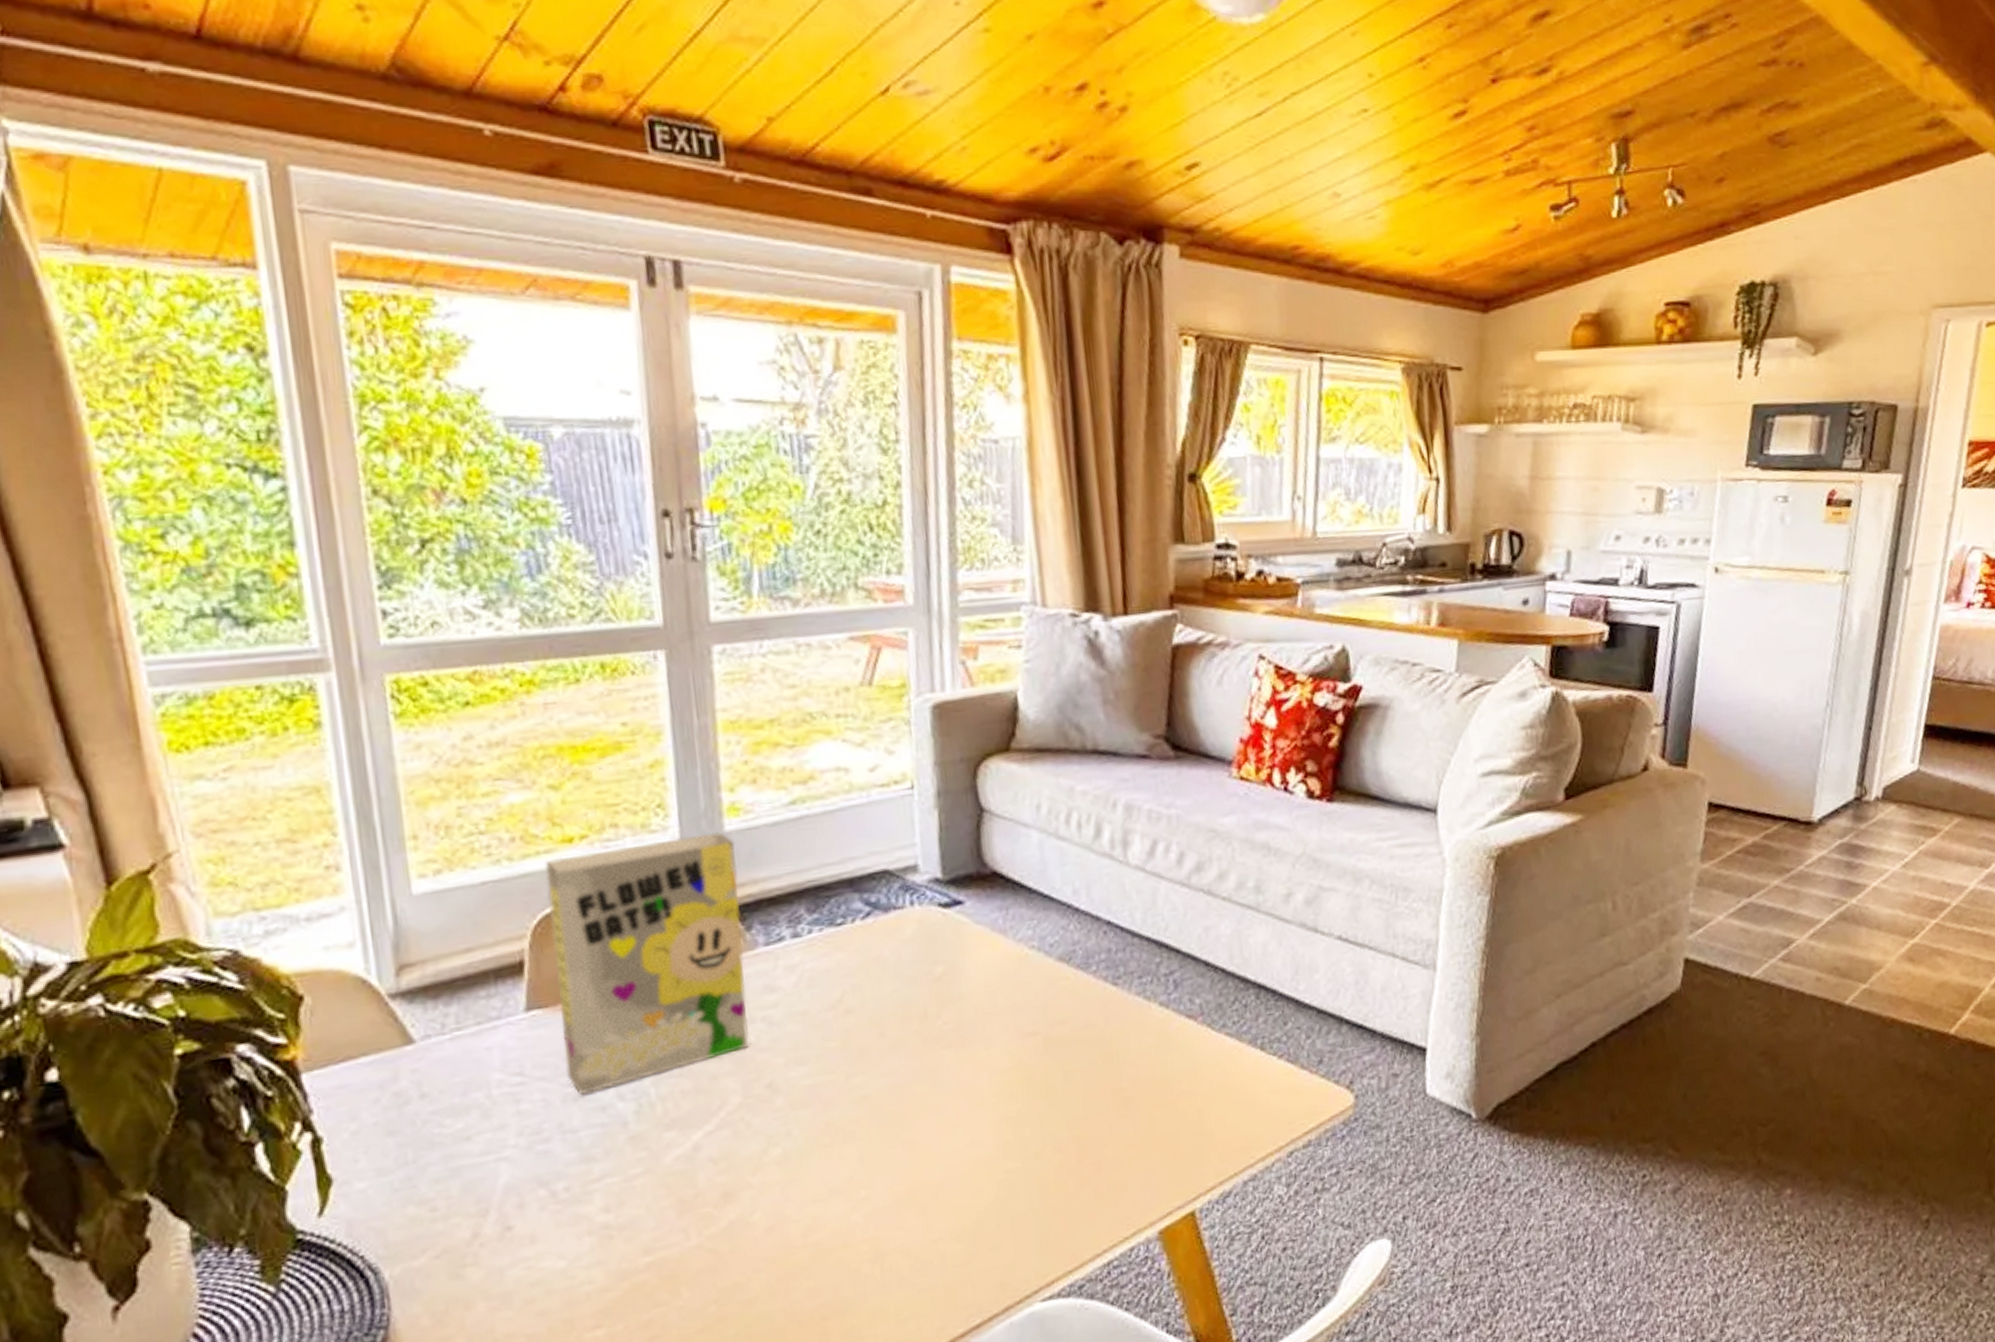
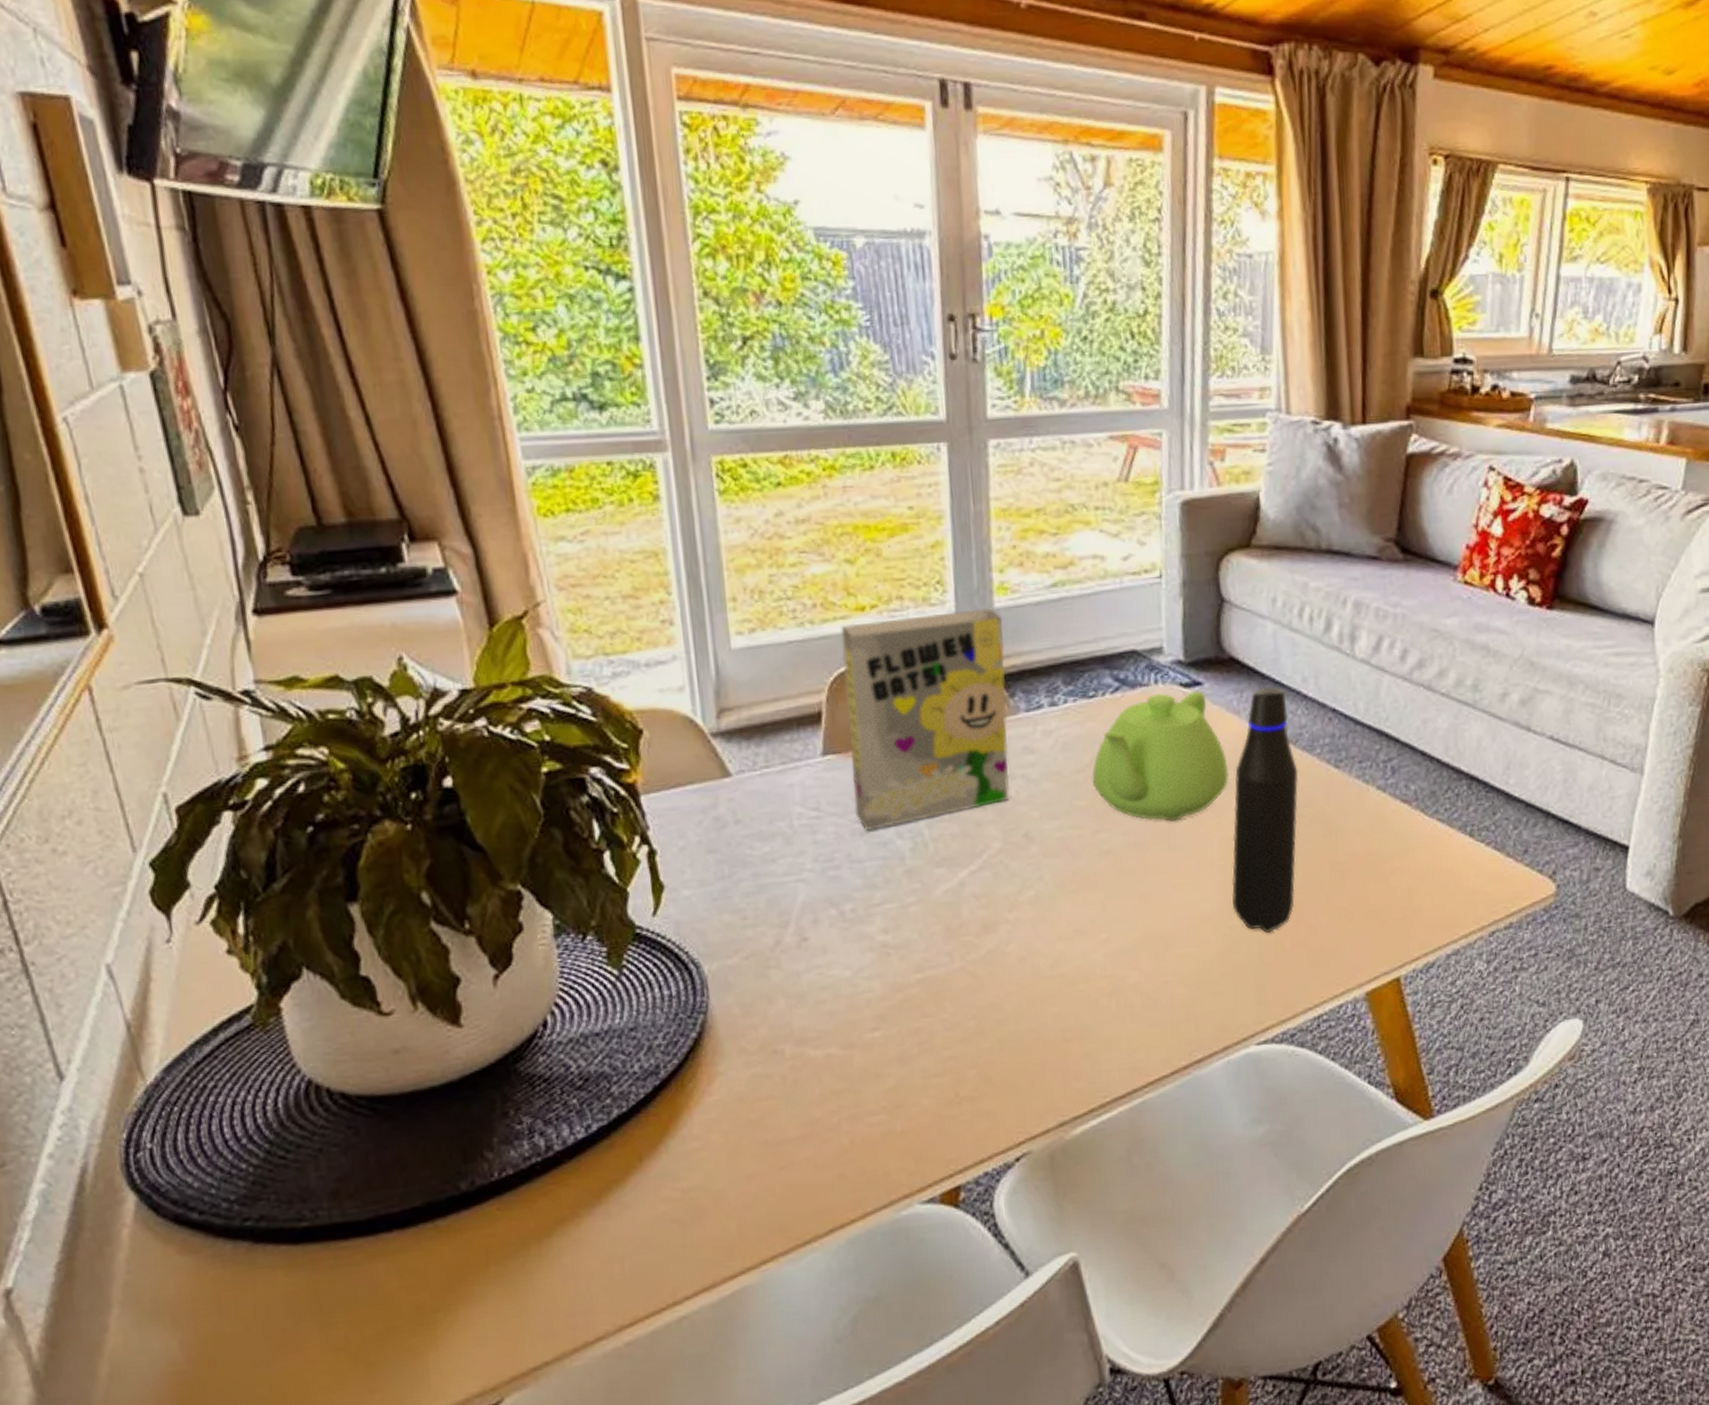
teapot: none [843,911,997,1059] -> present [1092,691,1229,822]
water bottle: none [1004,900,1076,1174] -> present [1232,686,1299,933]

